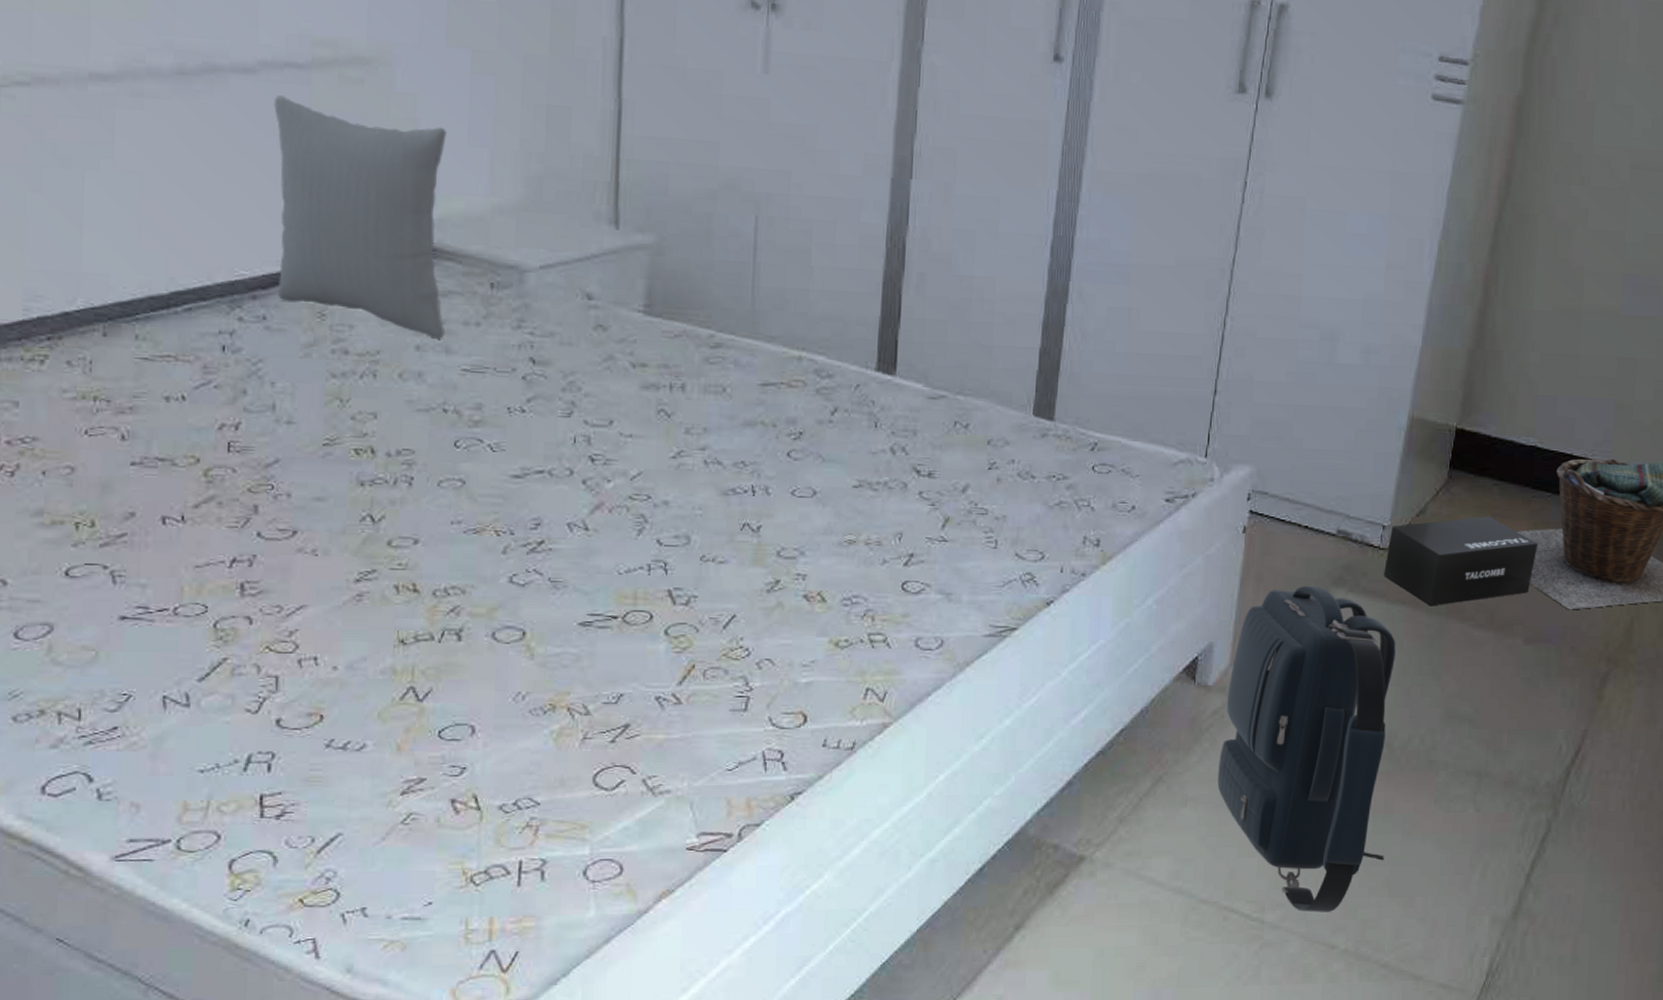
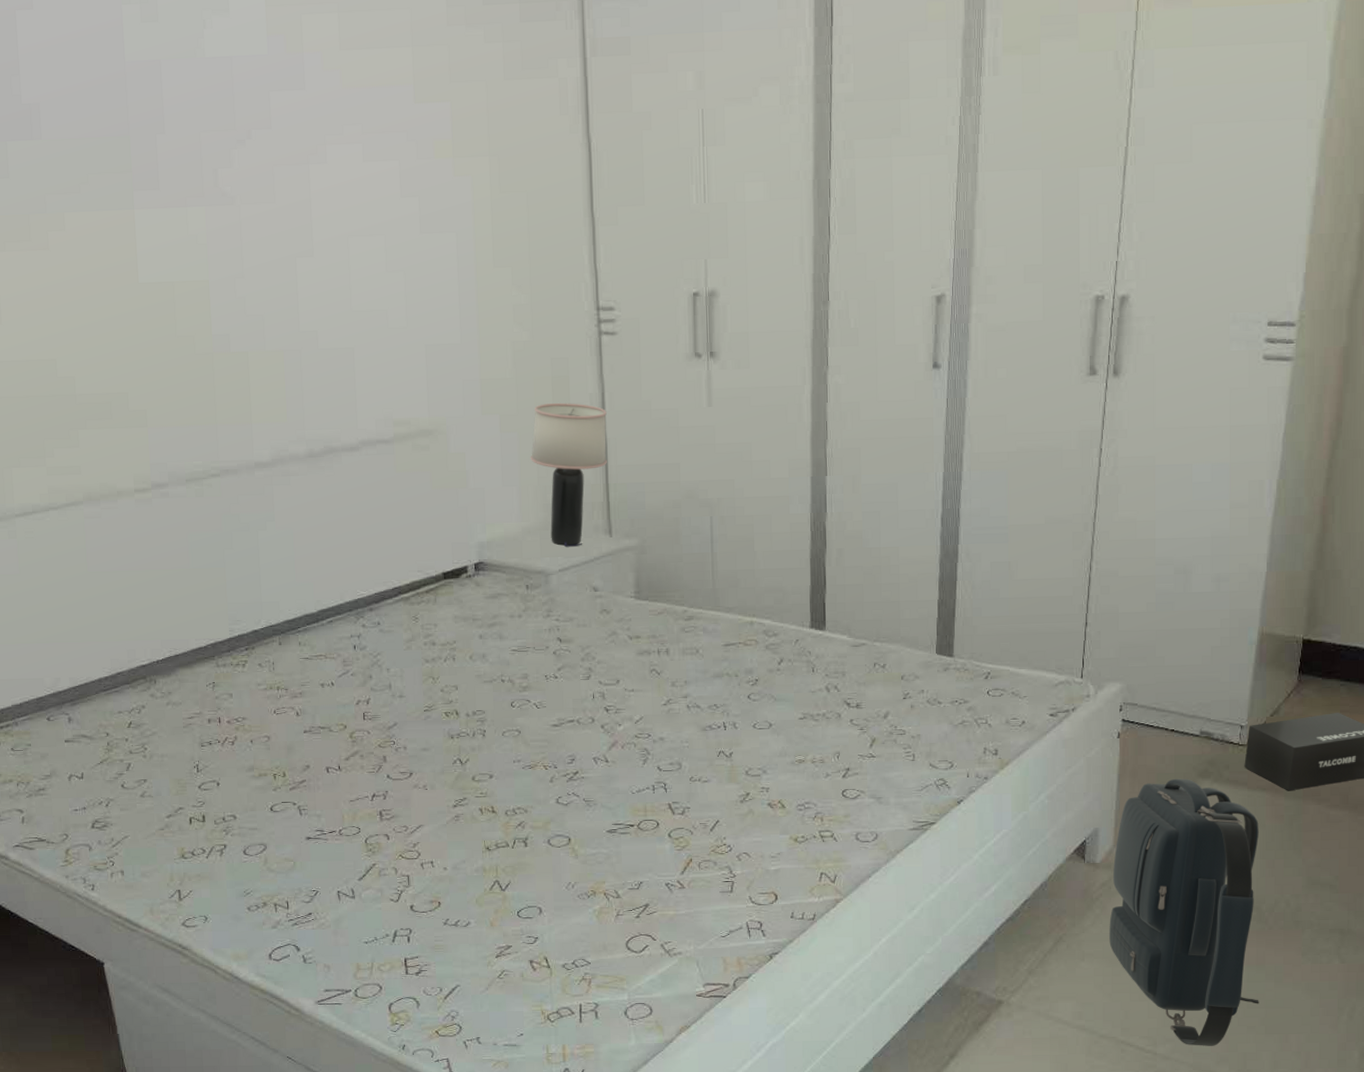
pillow: present [274,95,447,339] -> none [372,464,498,629]
table lamp: none [511,42,625,239] -> present [530,403,607,548]

